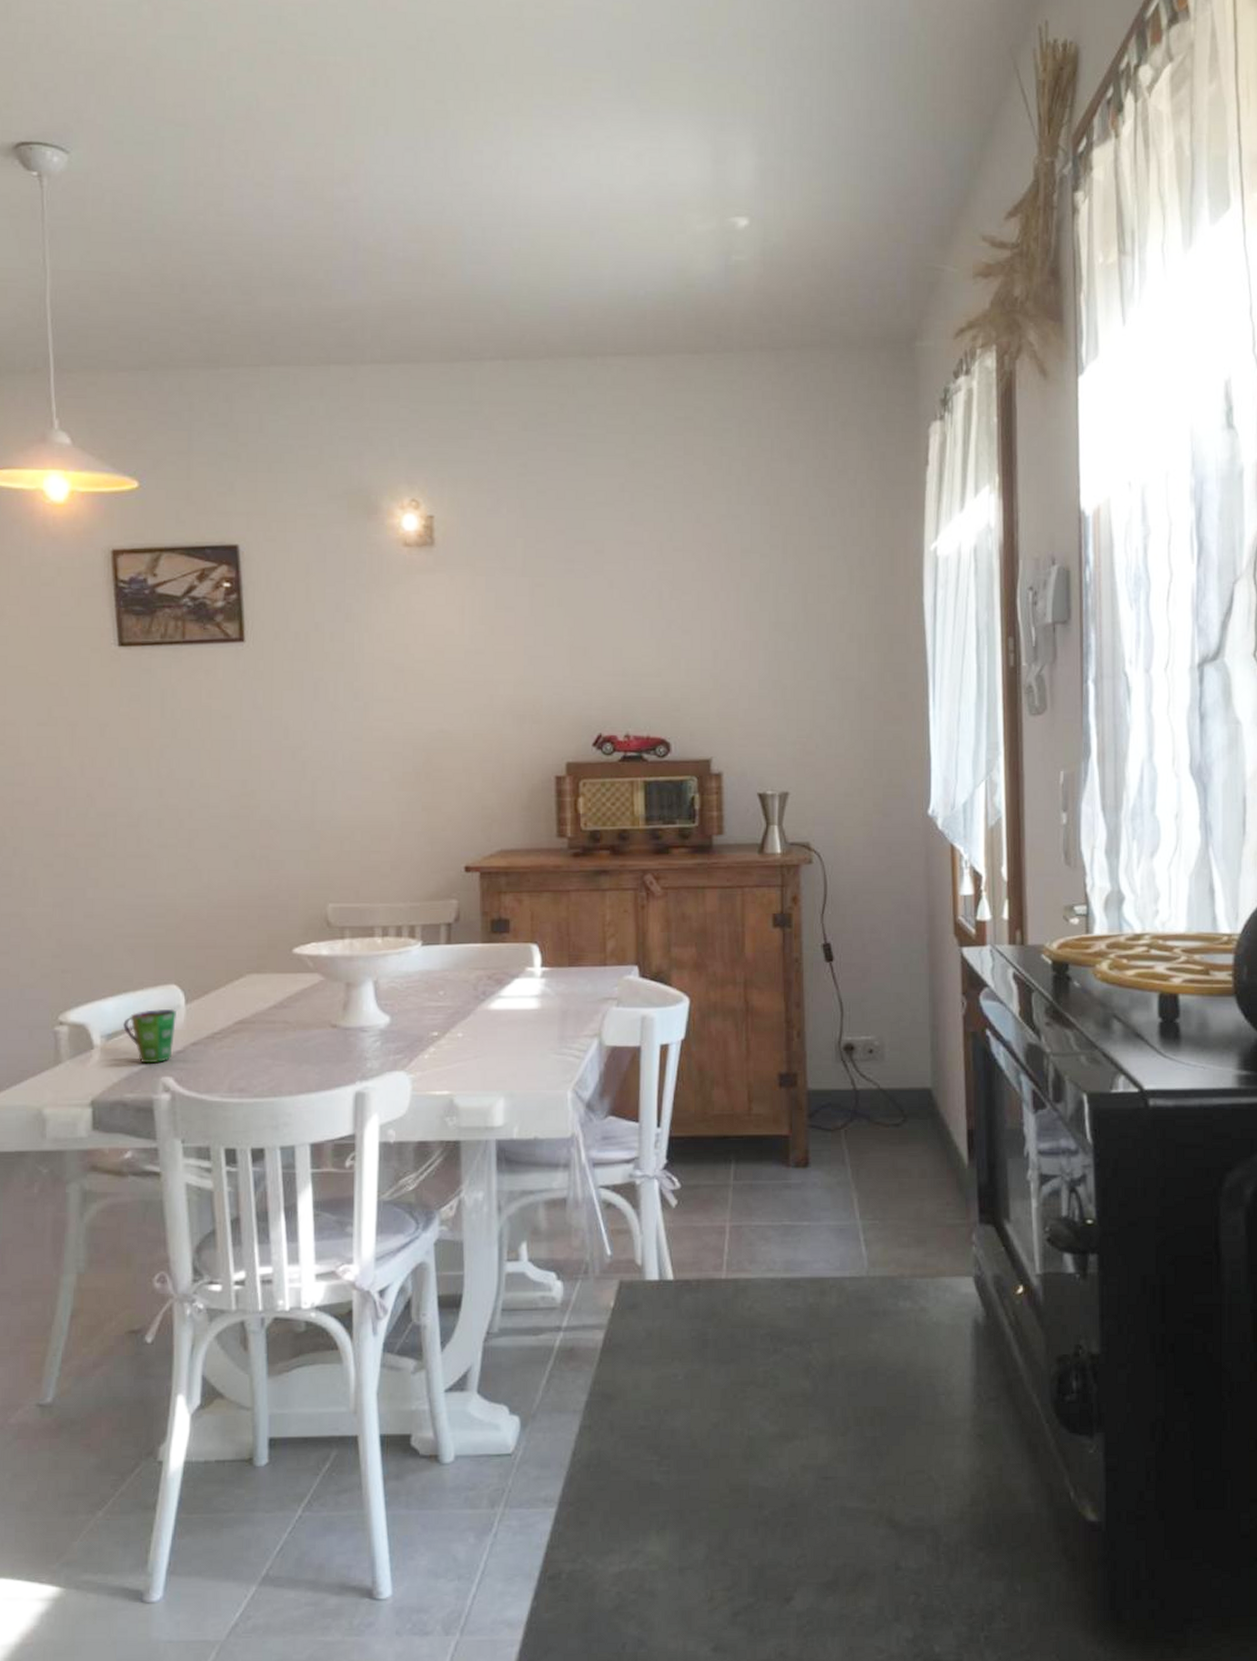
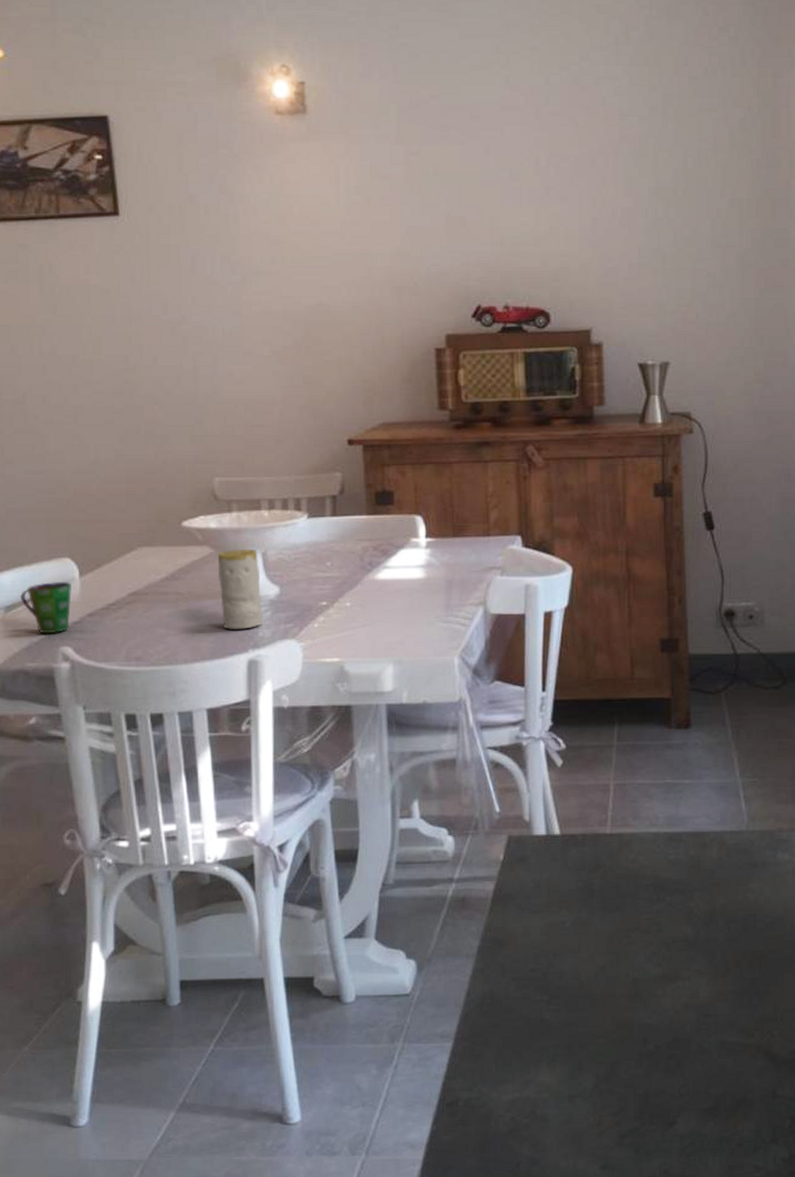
candle: none [327,978,372,1060] -> present [217,550,263,629]

